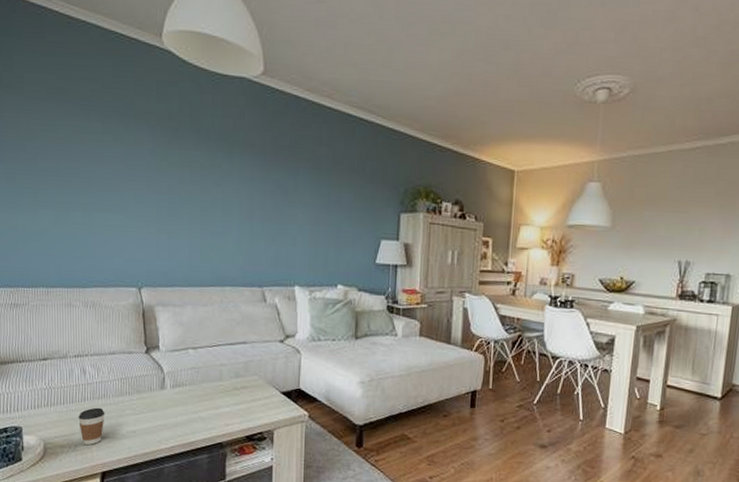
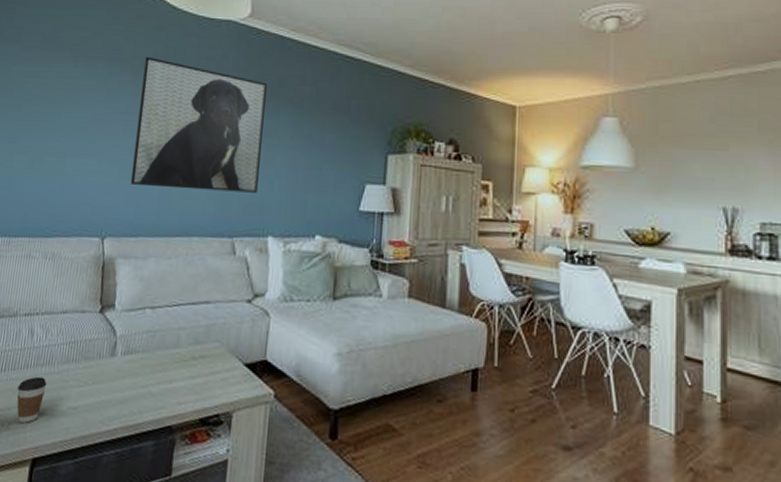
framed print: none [159,112,285,247] -> present [131,56,267,193]

